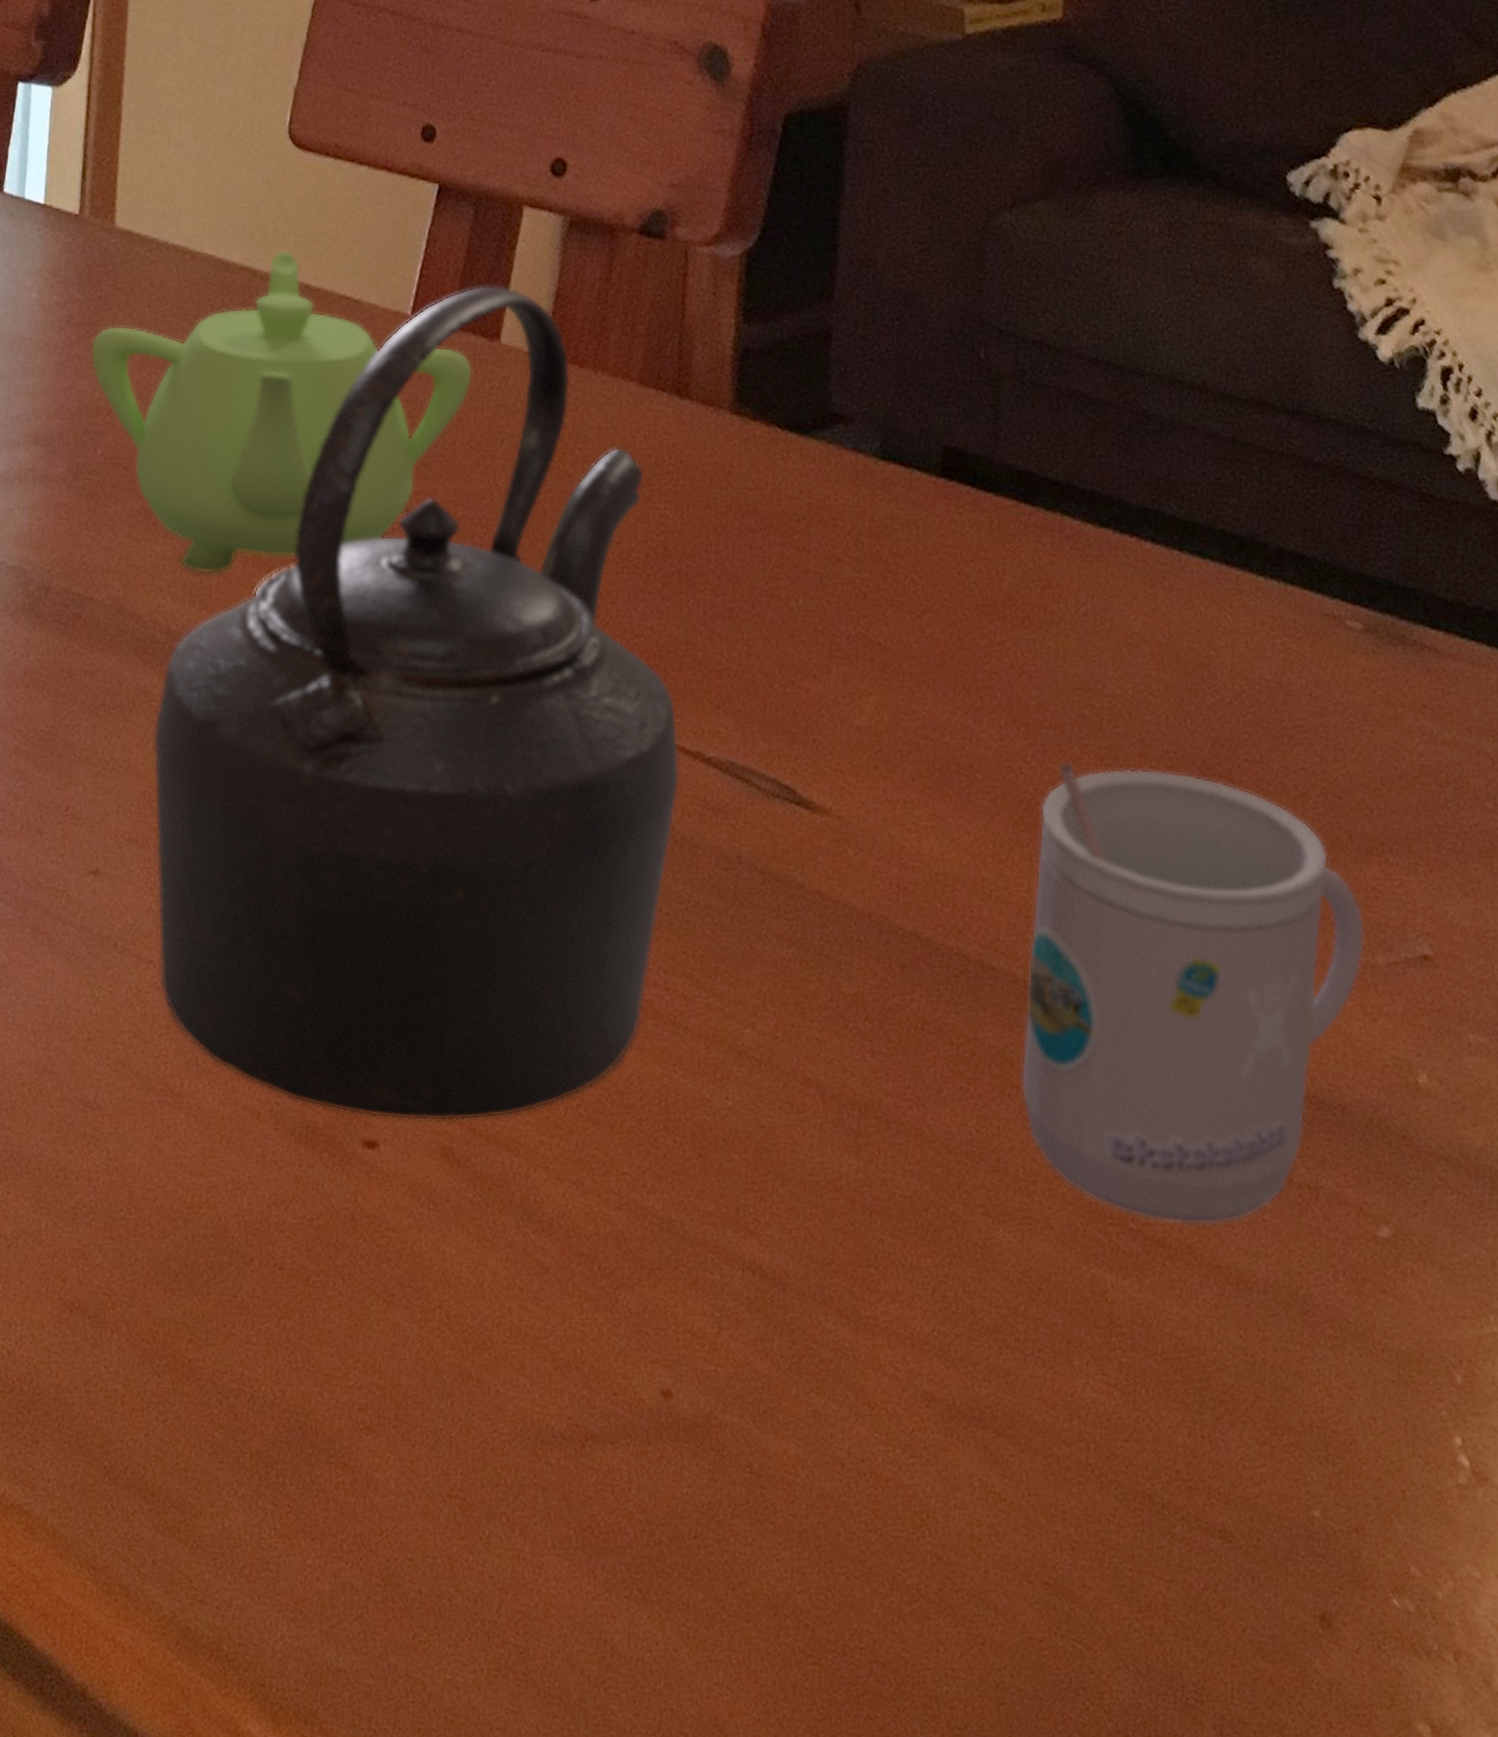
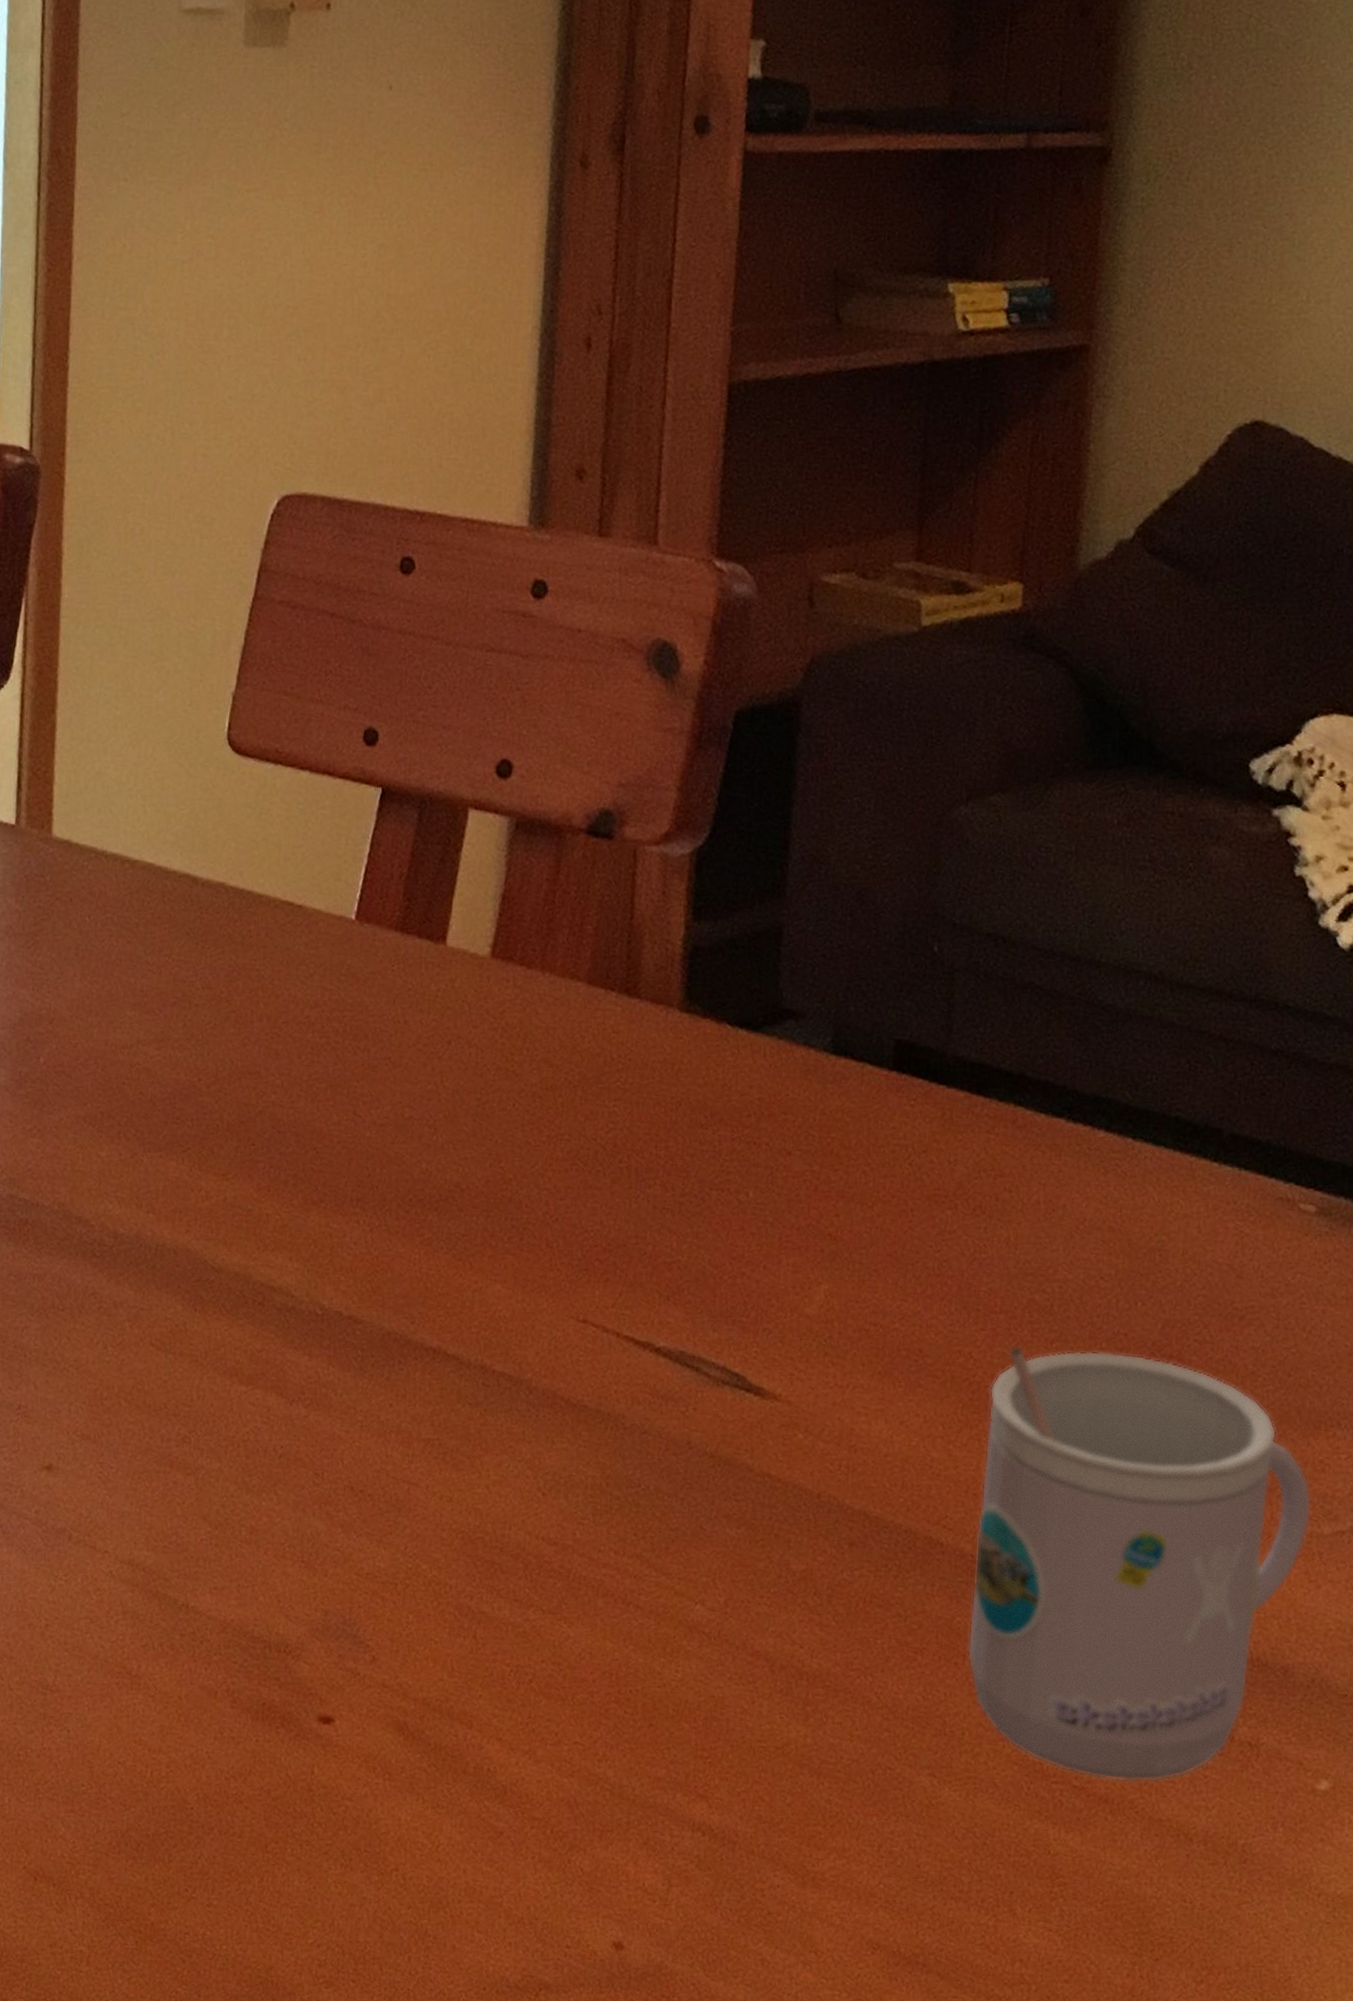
teapot: present [90,250,473,575] -> none [30,857,419,1179]
kettle: present [153,285,681,1121] -> none [103,888,631,1697]

